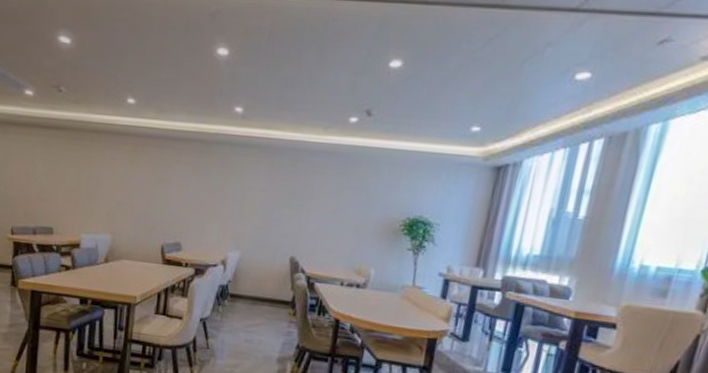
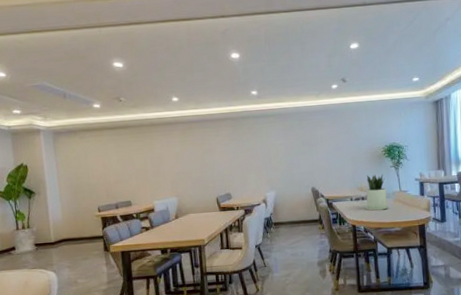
planter: none [358,254,395,308] -> present [365,174,390,211]

